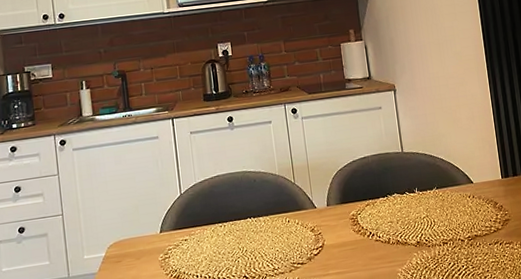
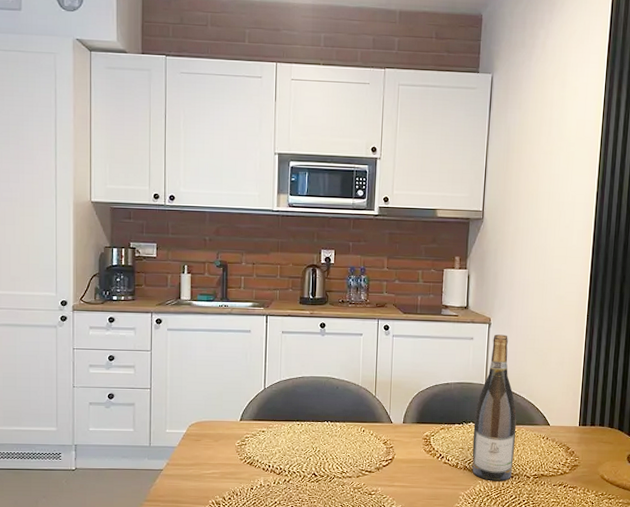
wine bottle: none [397,98,446,251] -> present [472,334,517,481]

